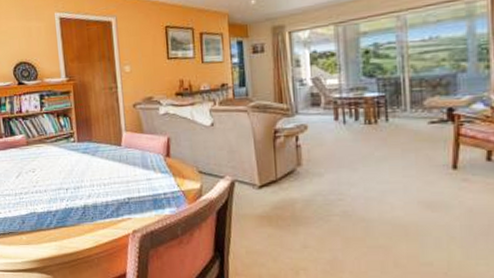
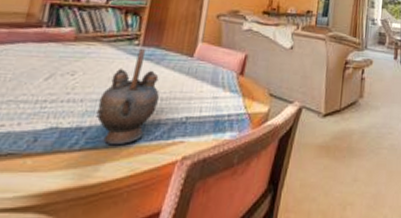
teapot: none [57,144,103,223] -> present [96,48,160,144]

